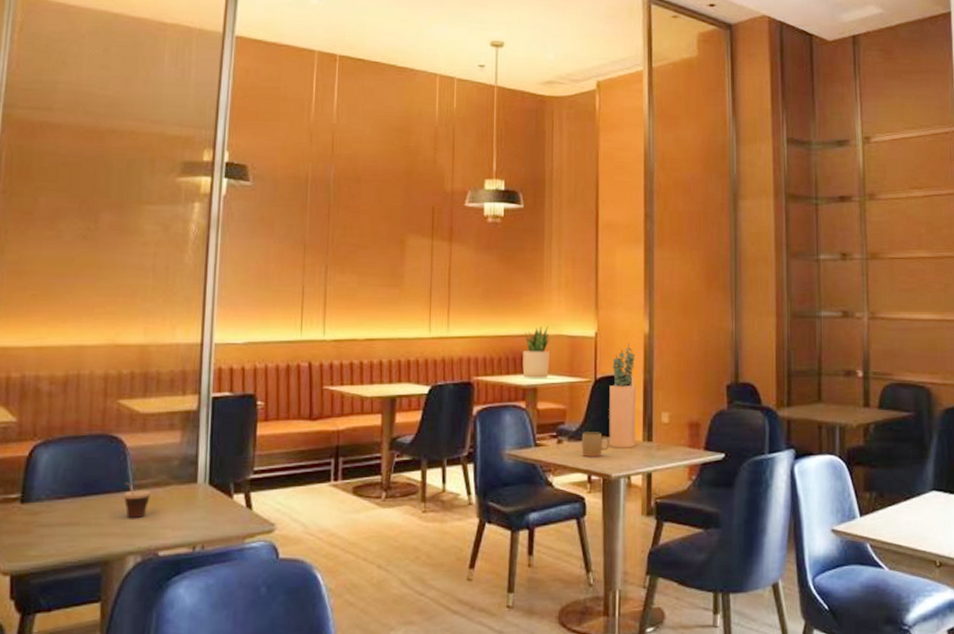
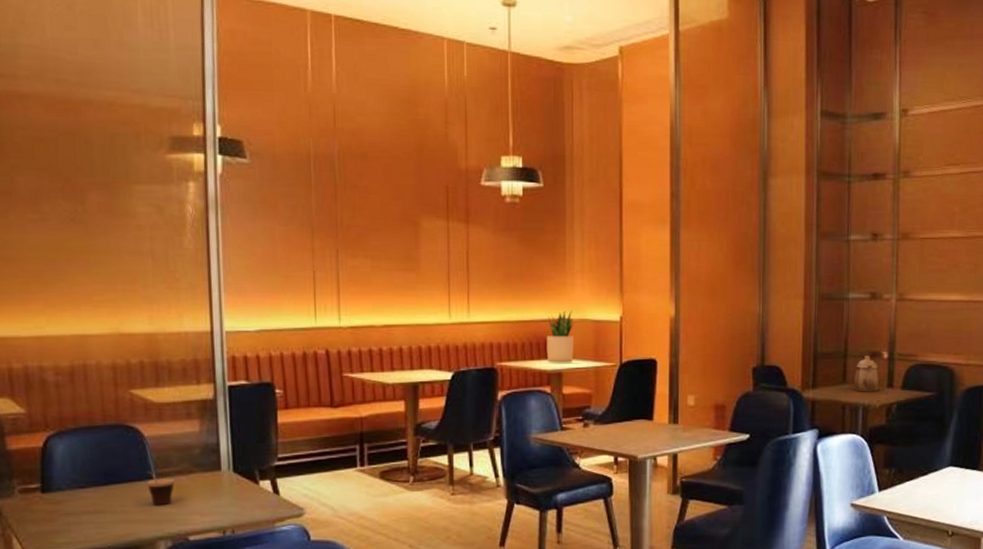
mug: present [581,432,610,457] -> none [607,415,636,439]
vase: present [609,342,636,449] -> none [635,326,661,431]
teapot: none [829,374,855,411] -> present [853,356,879,392]

